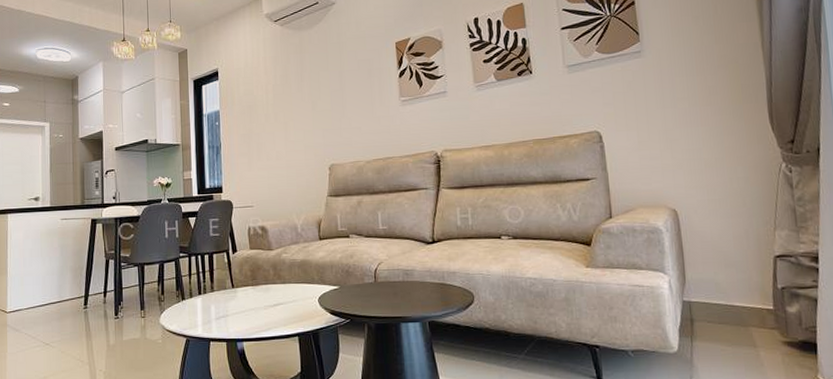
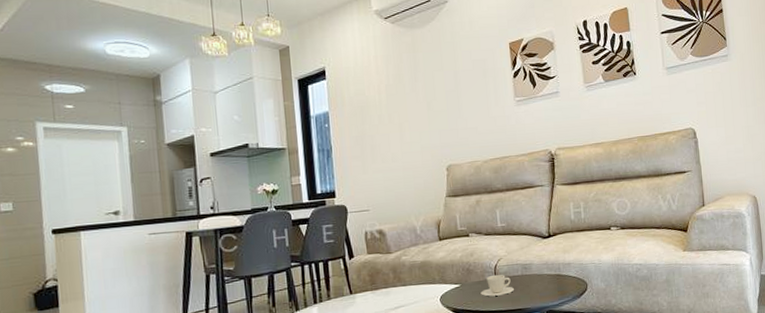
cup: none [359,279,395,301] -> present [480,275,515,297]

